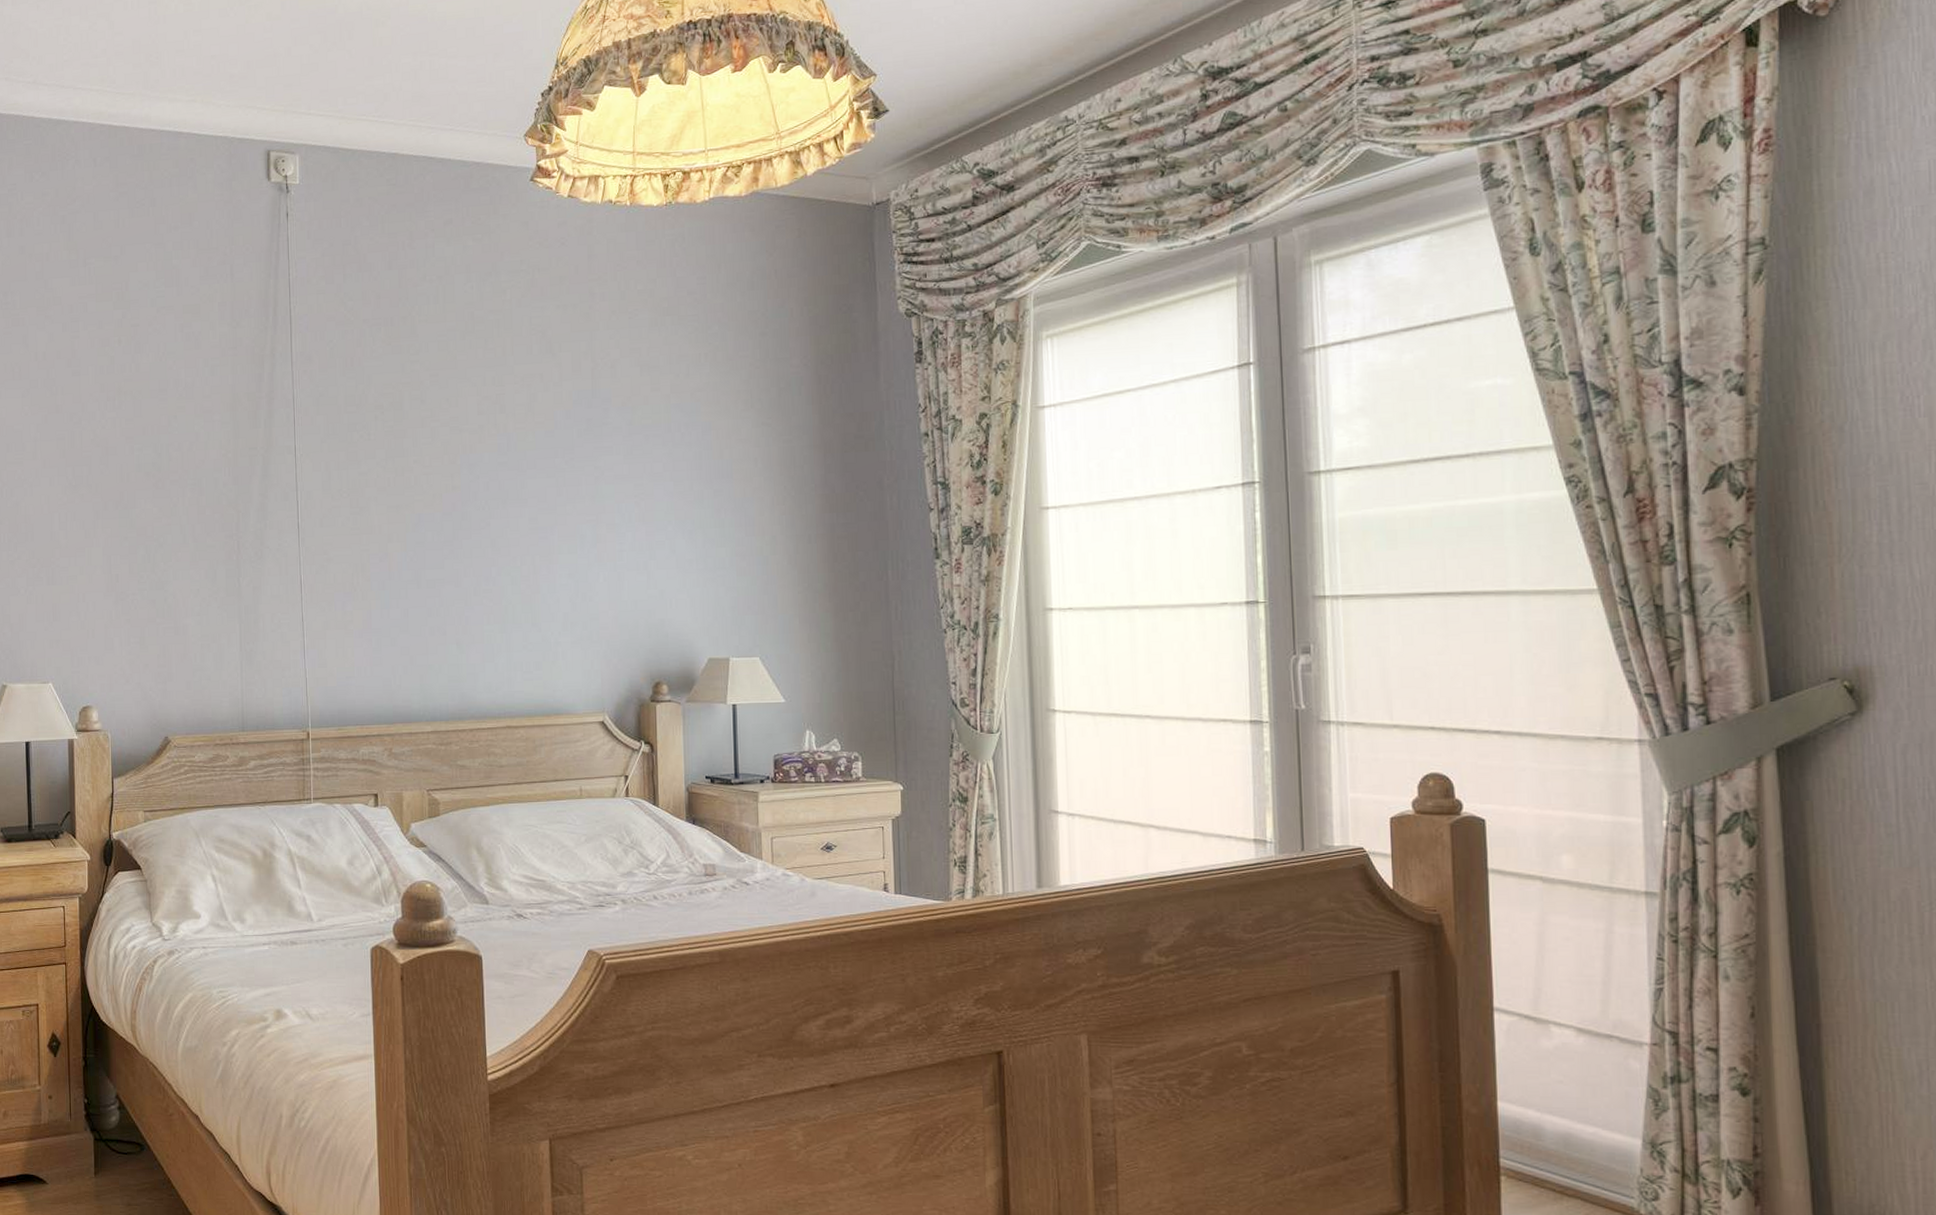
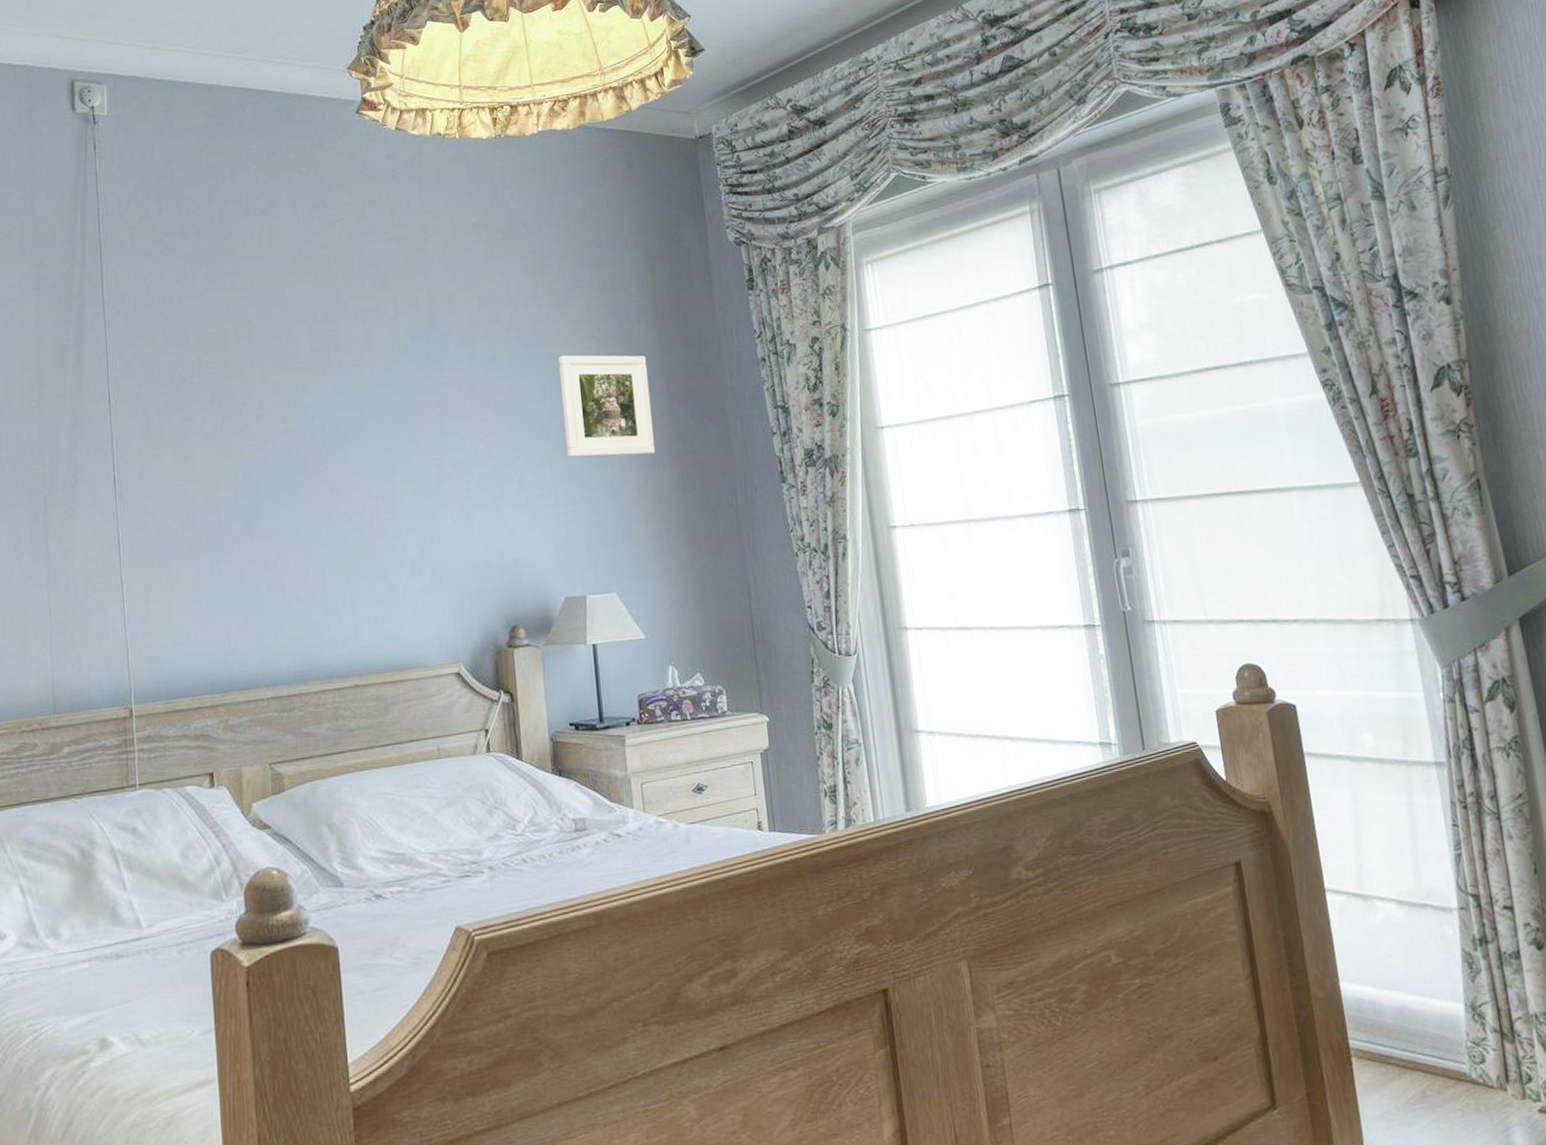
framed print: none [716,424,808,526] -> present [558,355,656,458]

